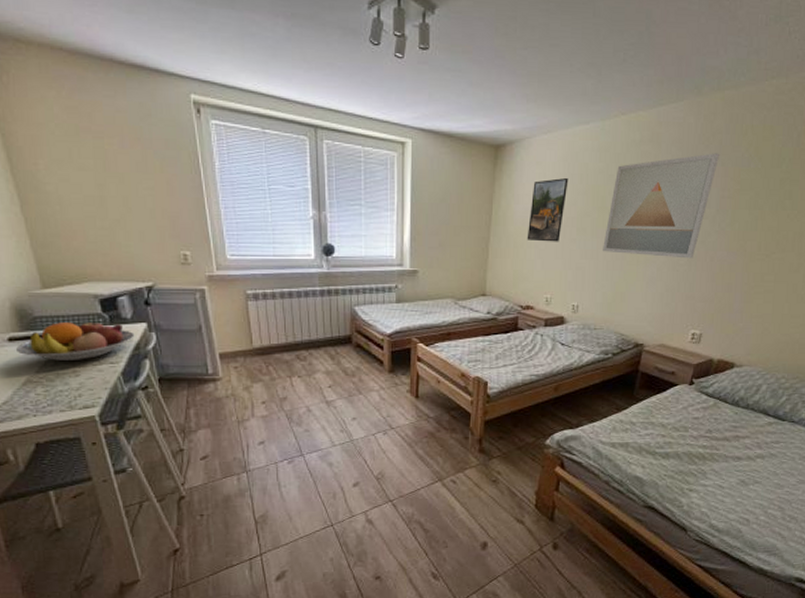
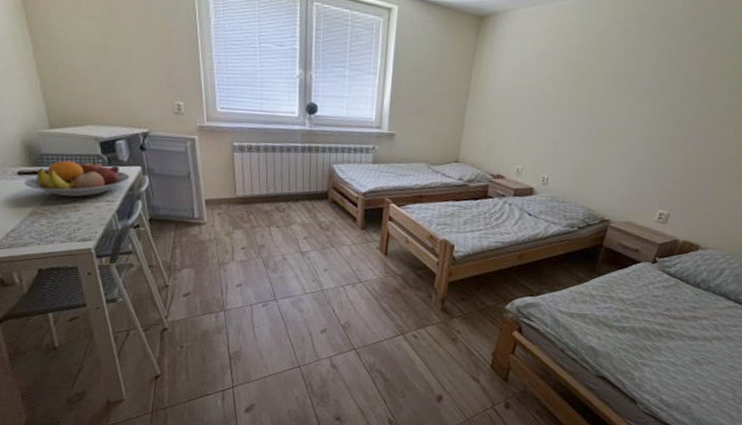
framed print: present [527,177,569,242] -> none [503,51,549,115]
wall art: present [603,153,719,259] -> none [577,34,704,140]

